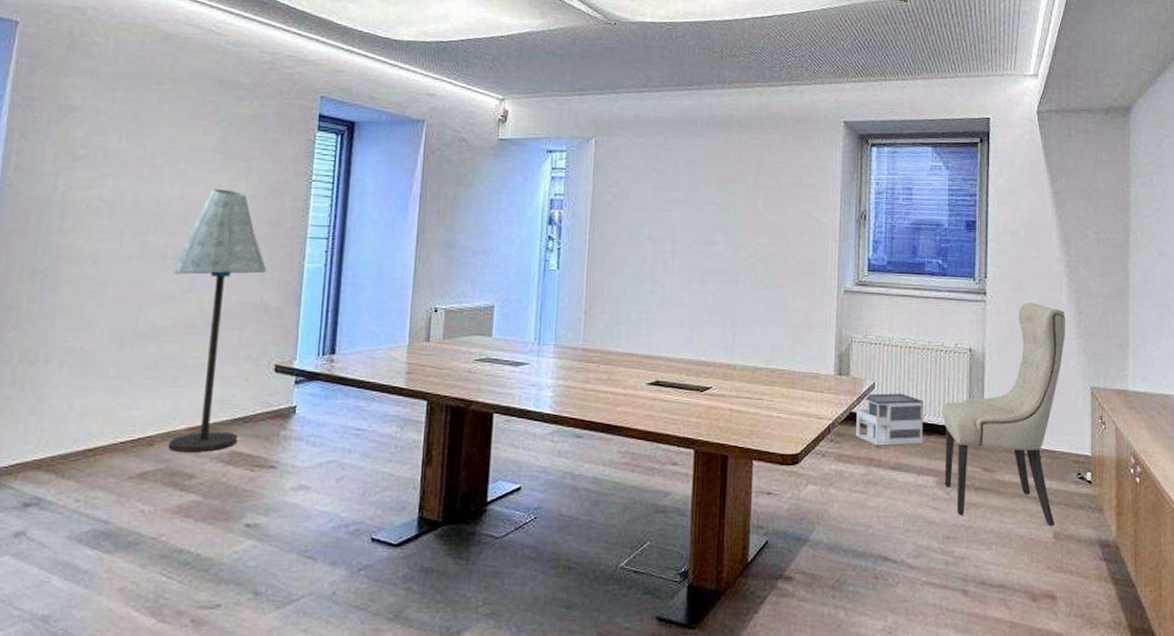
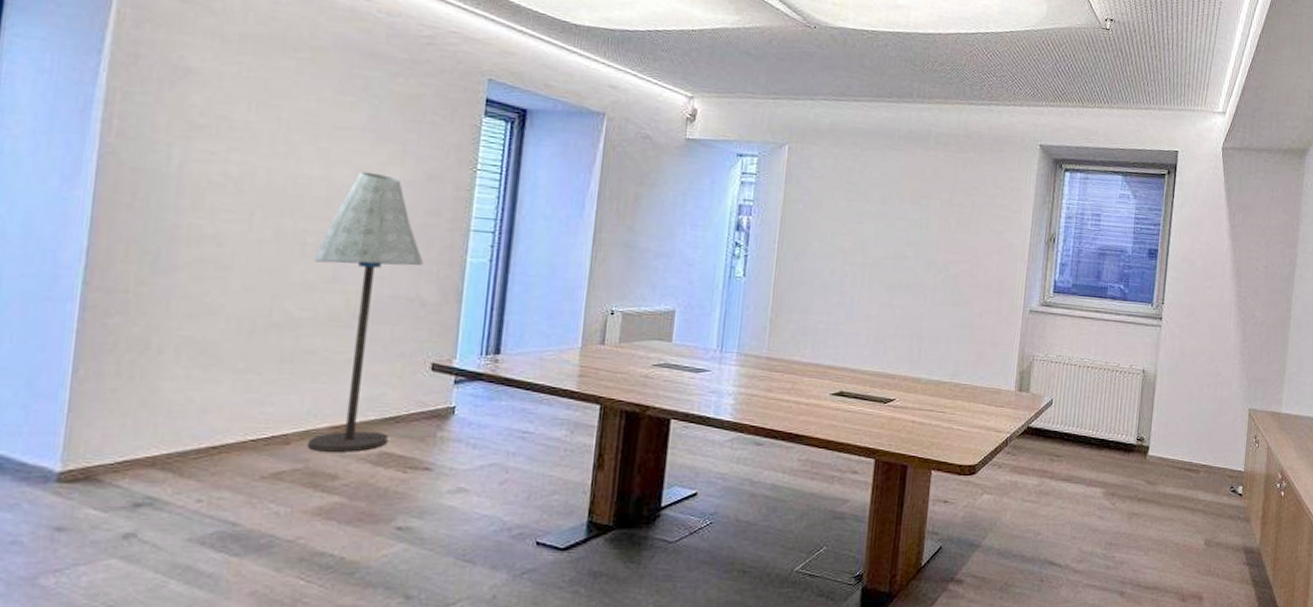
architectural model: present [856,393,923,446] -> none [1032,409,1097,459]
chair: present [942,303,1065,526] -> none [1110,329,1232,534]

